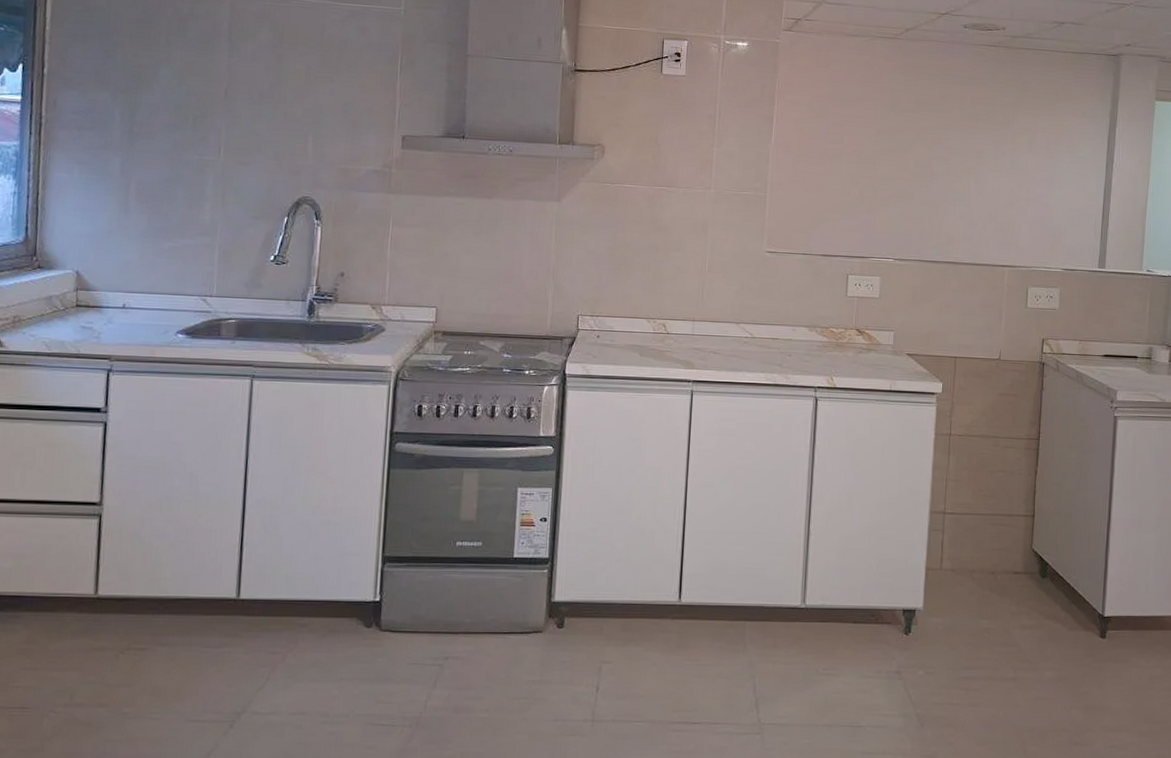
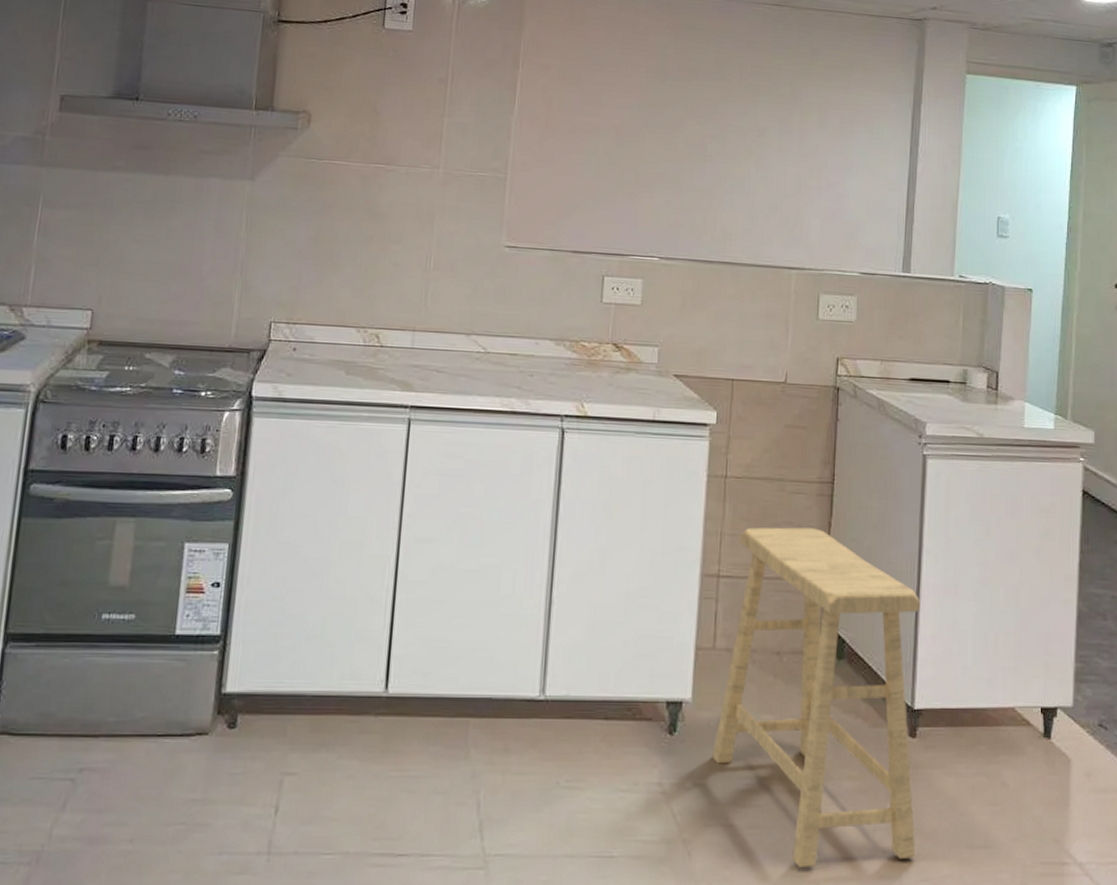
stool: none [940,474,1111,736] -> present [712,527,921,867]

